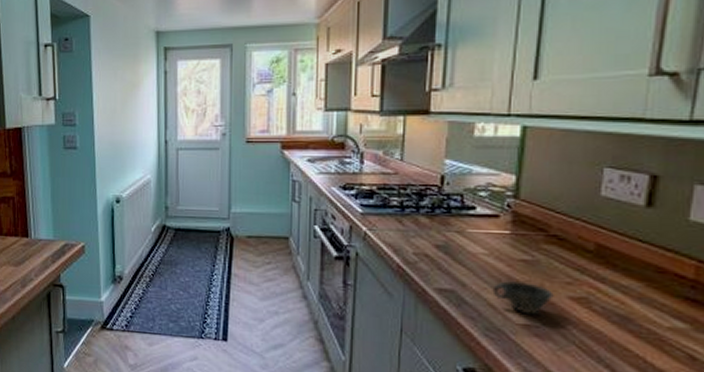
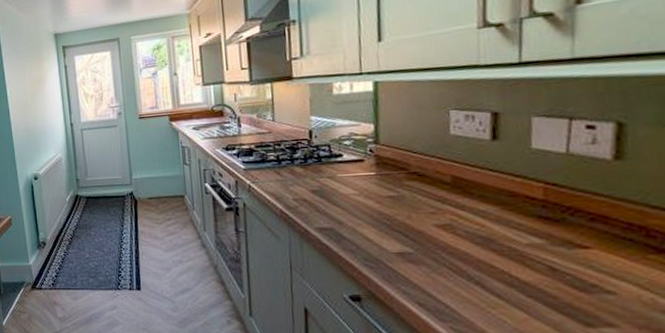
cup: present [492,281,554,315] -> none [366,215,421,244]

